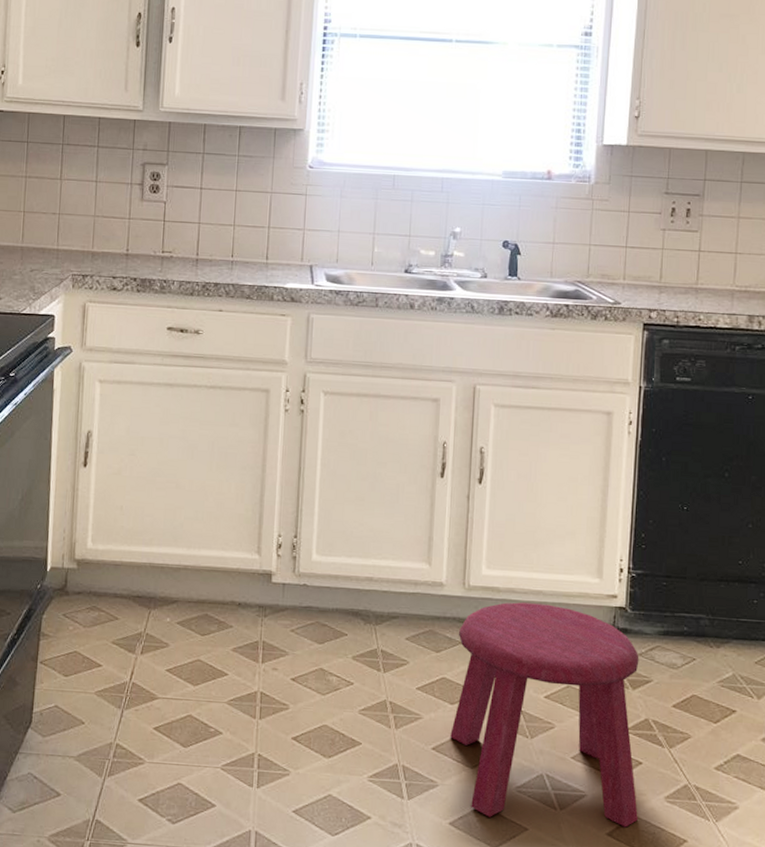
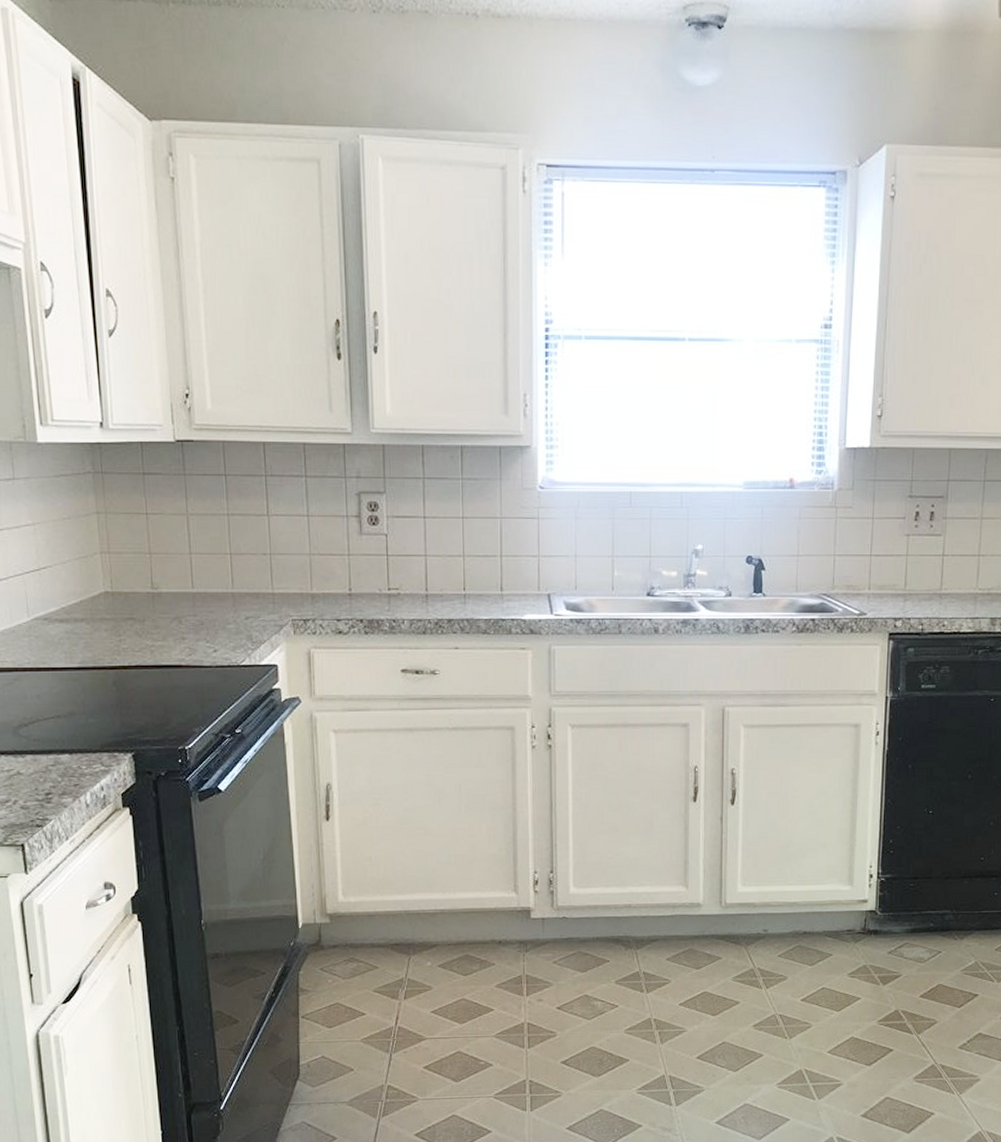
stool: present [450,602,639,828] -> none [713,914,890,1113]

